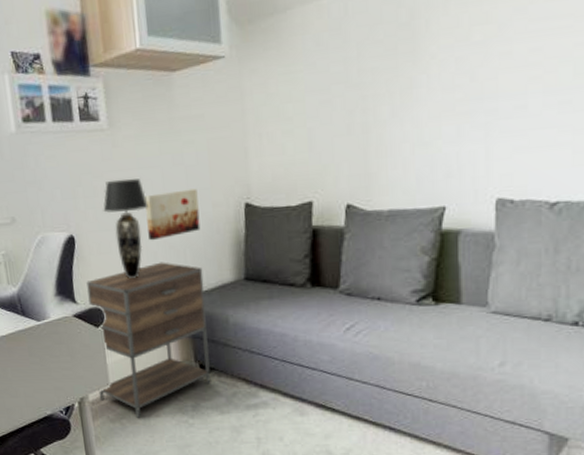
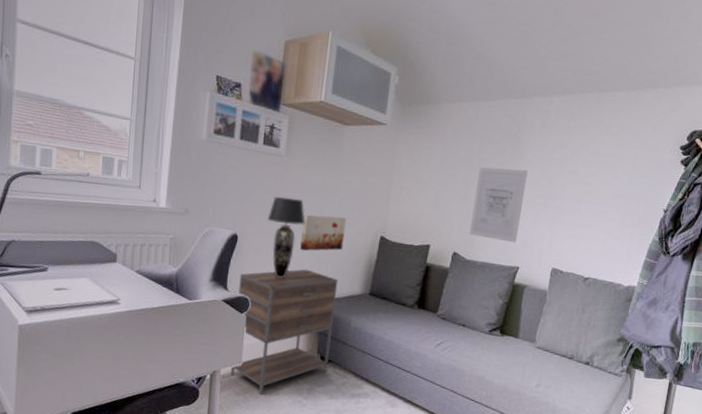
wall art: none [362,68,436,178] -> present [470,167,528,243]

